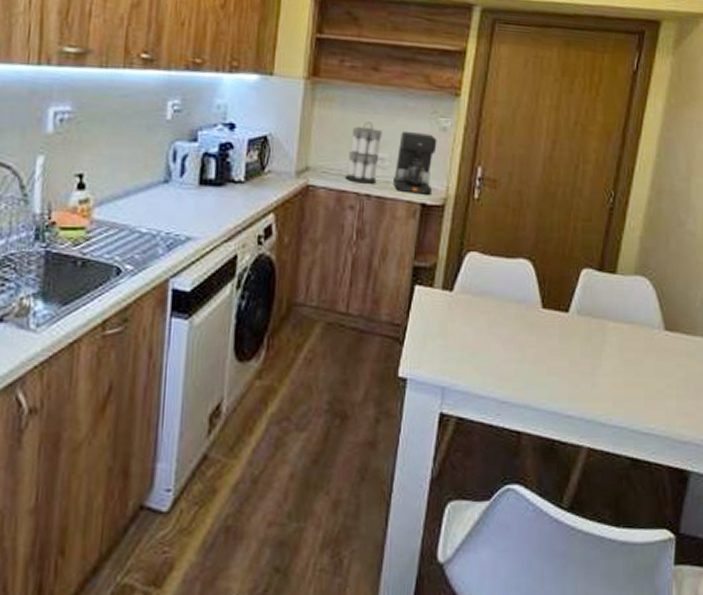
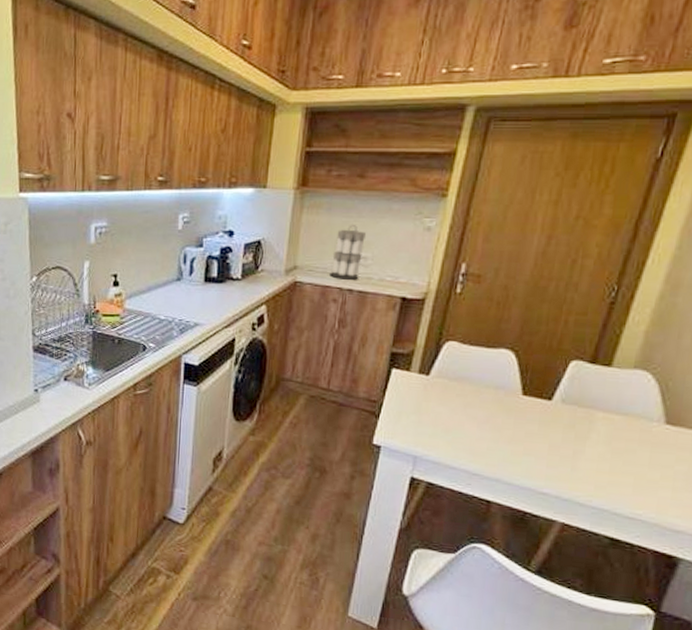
coffee maker: present [393,131,437,195] -> none [375,231,421,289]

